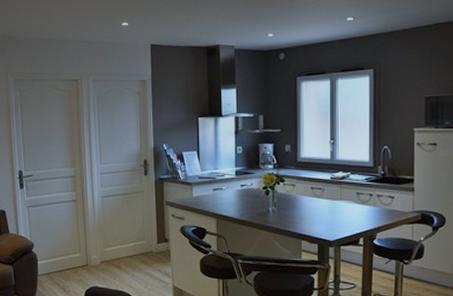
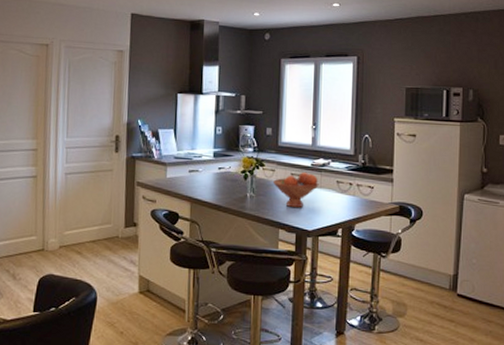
fruit bowl: none [294,185,339,220] -> present [273,171,319,208]

